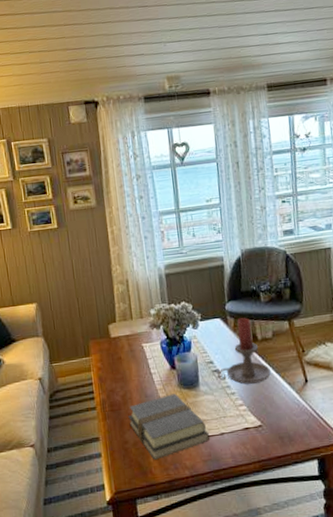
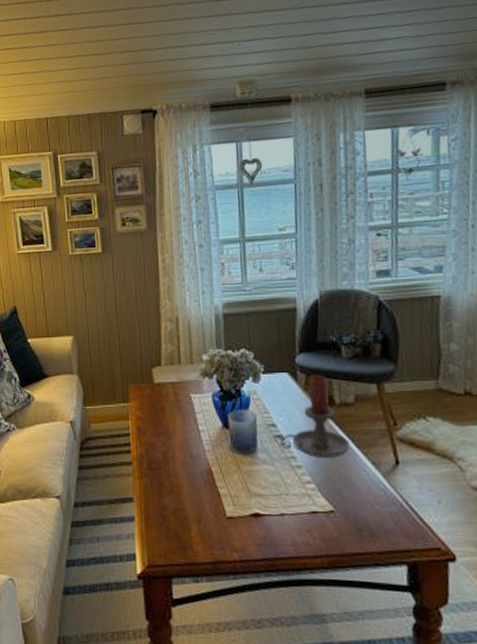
book: present [128,393,210,460] -> none [168,457,267,534]

